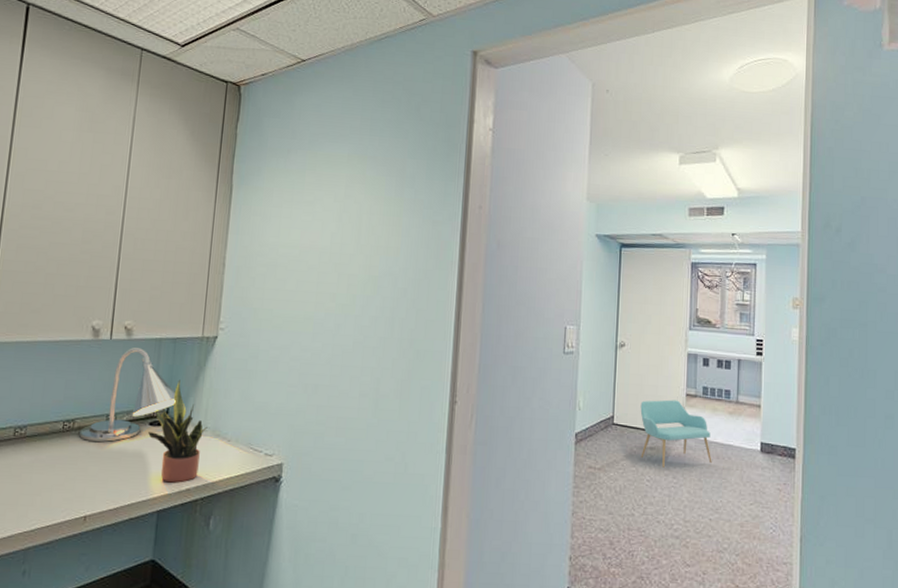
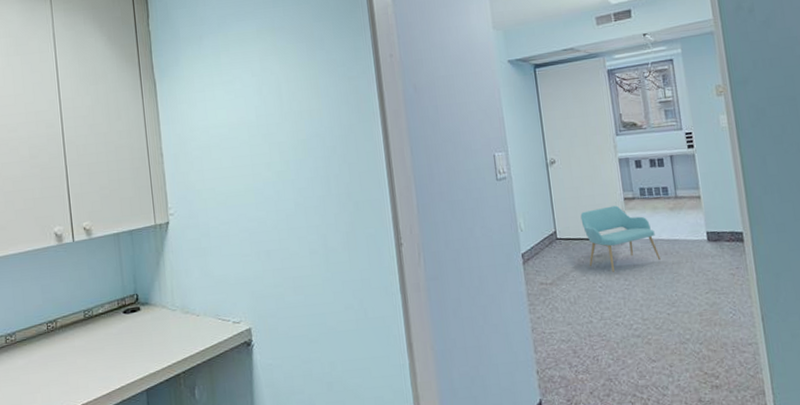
table lamp: present [79,348,175,442] -> none [63,245,142,337]
potted plant: present [148,379,208,483] -> none [124,267,176,363]

